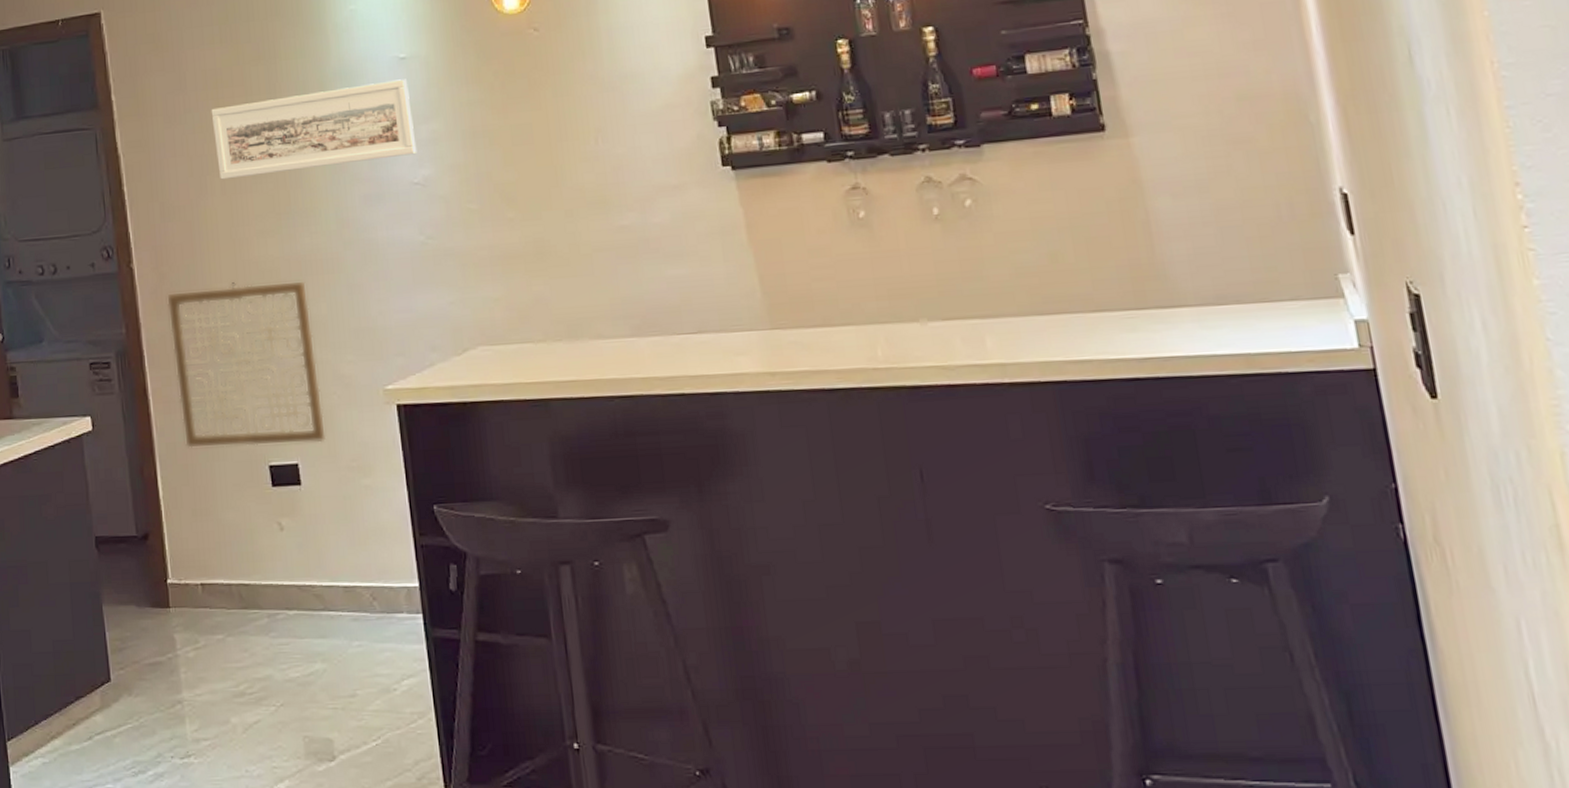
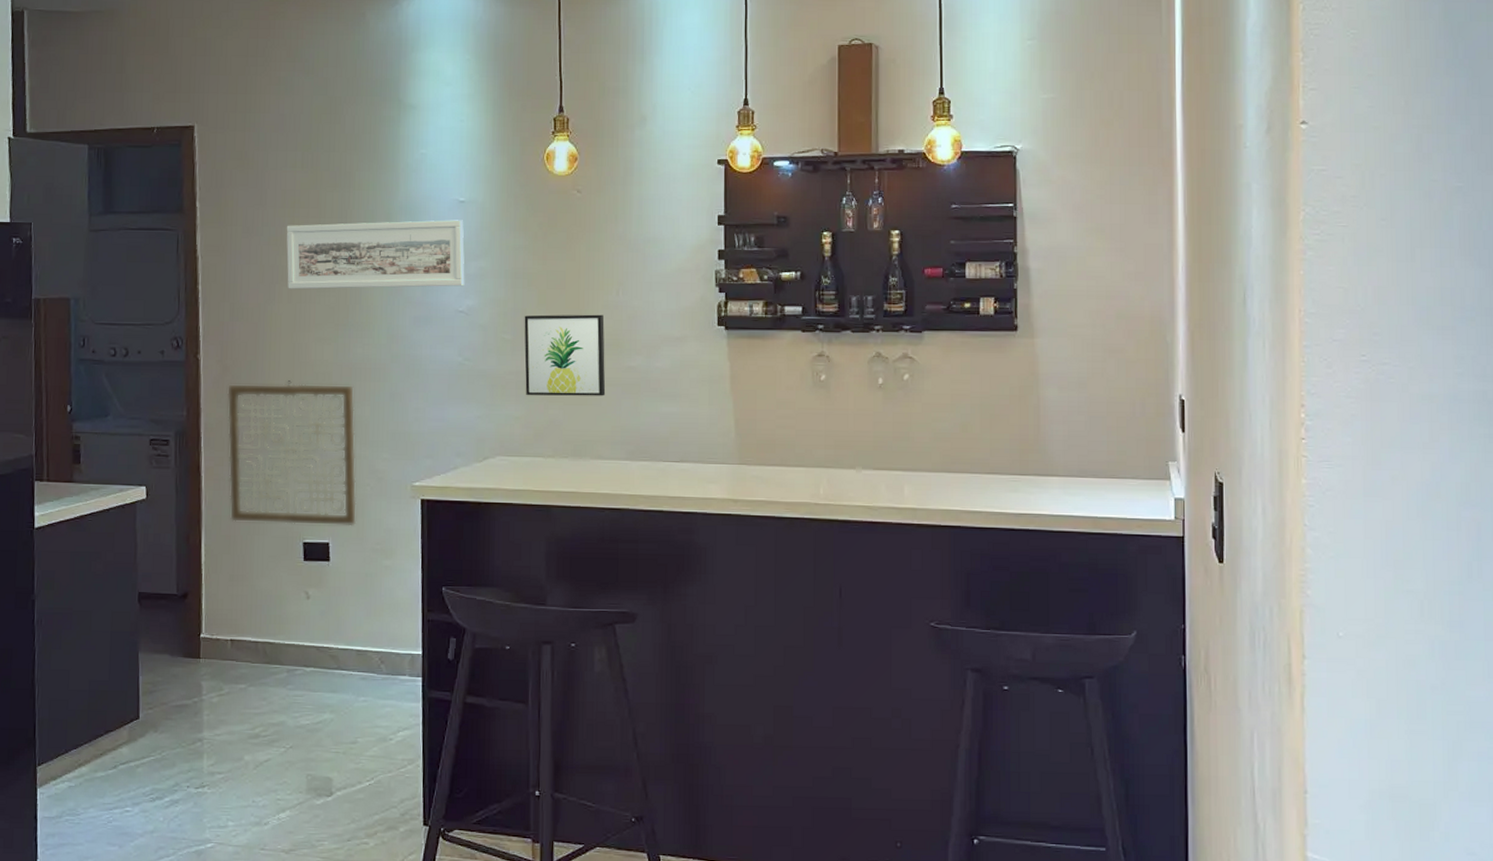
wall art: none [490,168,598,273] -> present [524,314,606,396]

